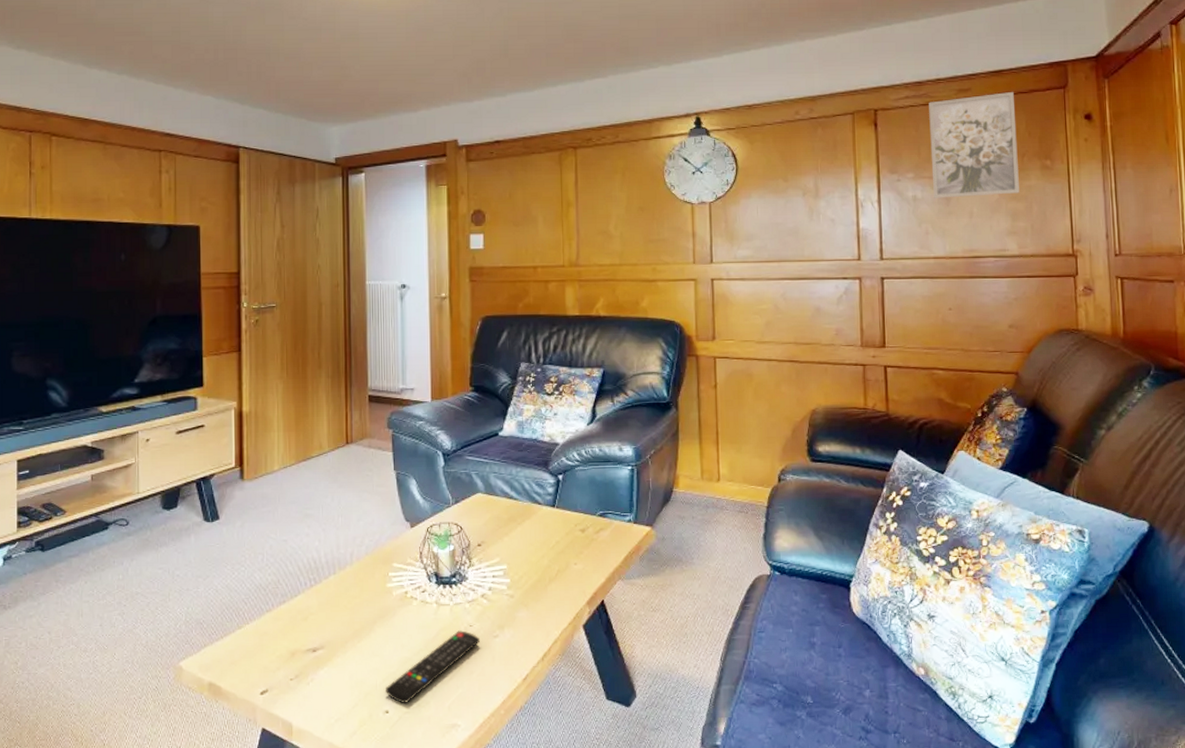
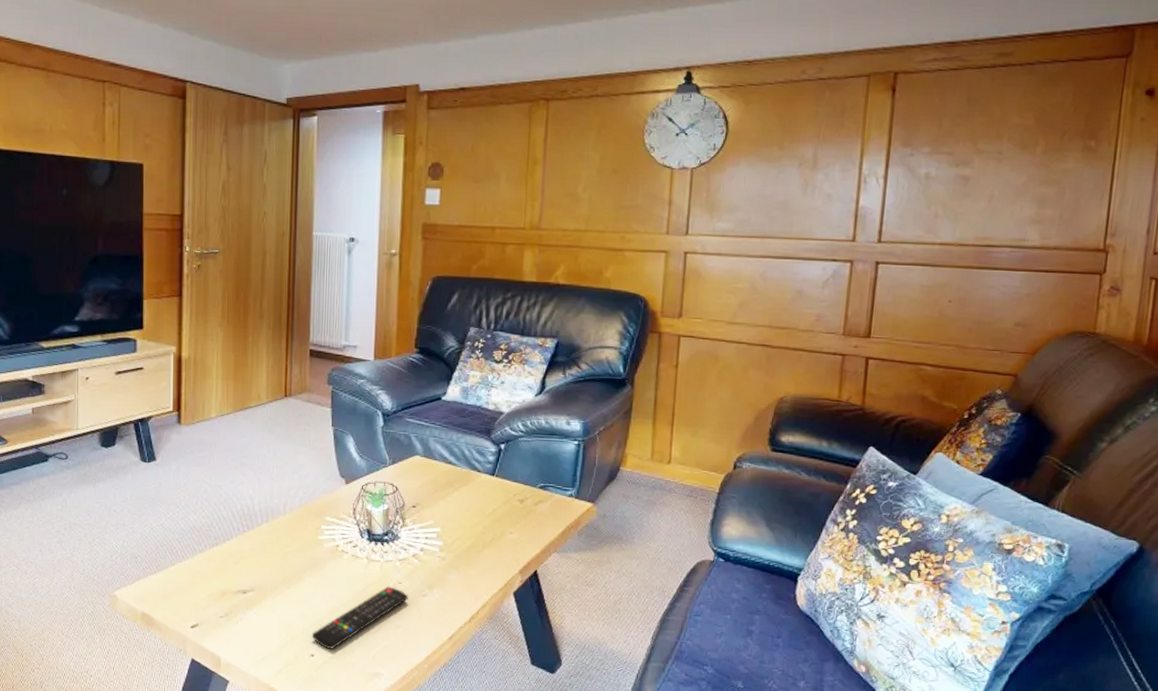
wall art: present [929,91,1020,198] -> none [950,58,1065,178]

